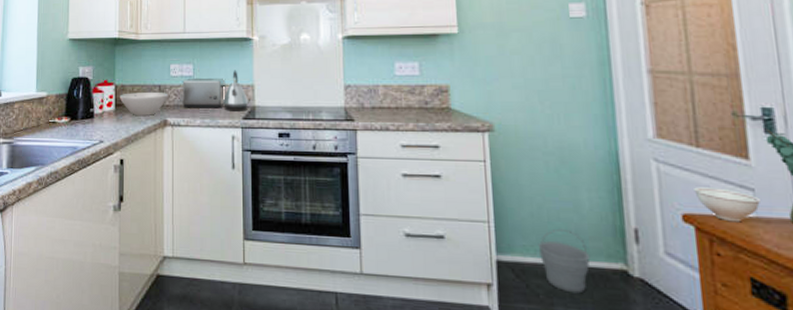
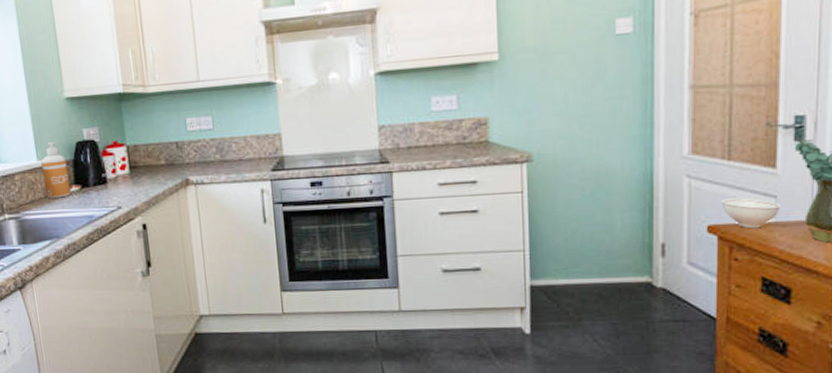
soap dispenser: none [38,77,61,128] -> present [41,142,71,199]
bowl: present [119,93,168,116] -> none [132,150,187,177]
toaster: present [182,79,226,109] -> none [201,129,250,165]
kettle: present [223,70,249,111] -> none [249,118,277,164]
bucket: present [538,228,591,294] -> none [570,250,619,308]

